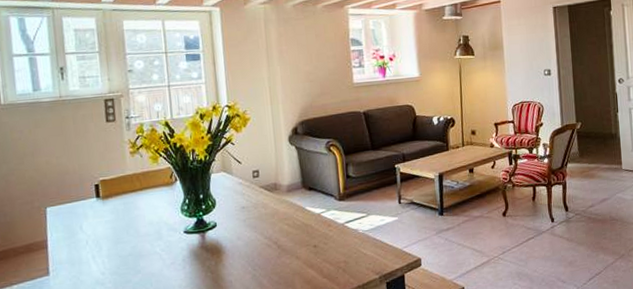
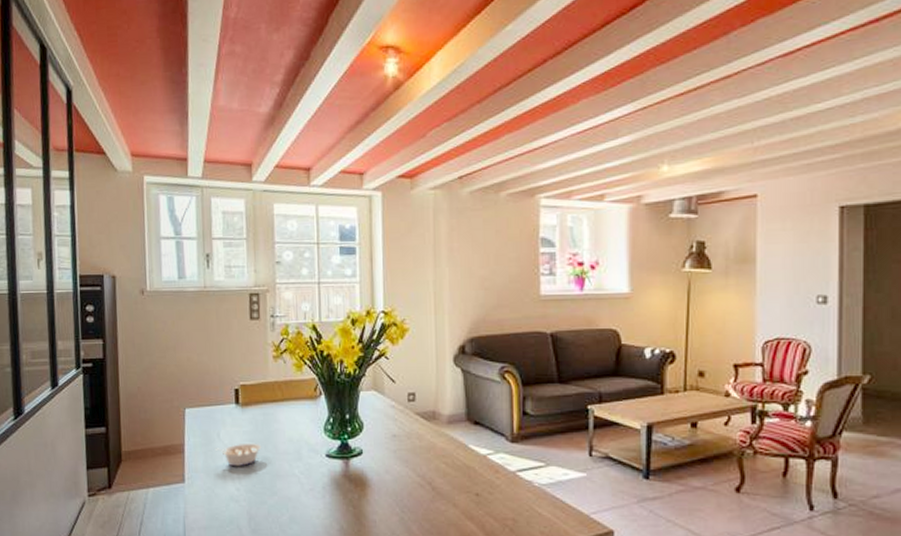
legume: none [78,230,124,254] -> present [215,443,262,467]

